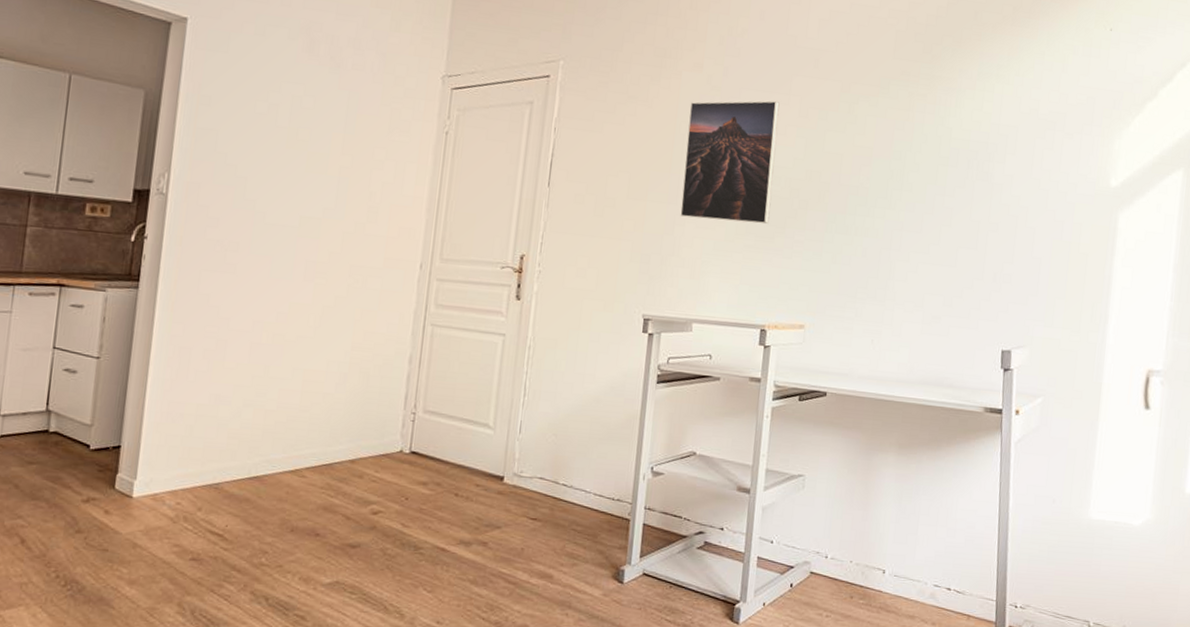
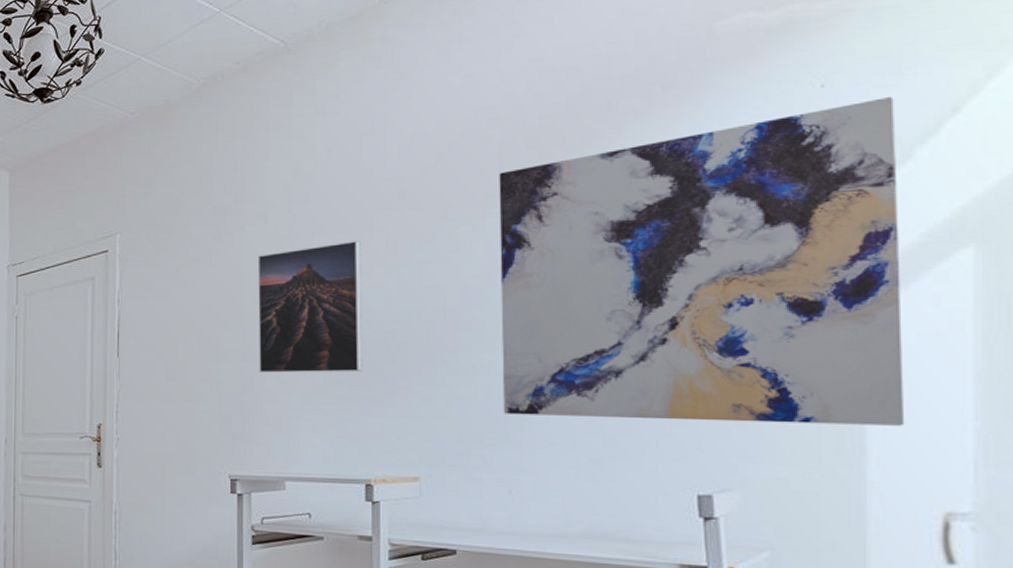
wall art: none [874,46,1151,302] -> present [499,96,905,426]

